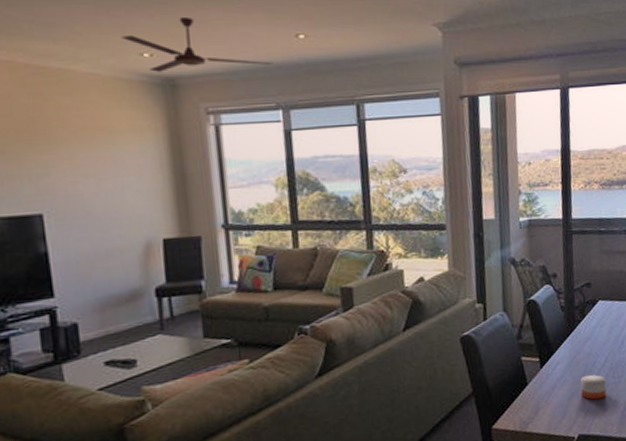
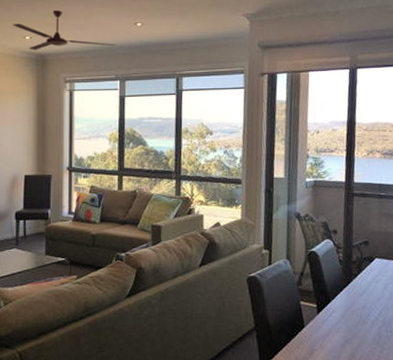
candle: present [580,375,607,400] -> none [354,325,379,350]

